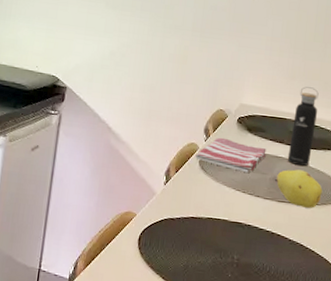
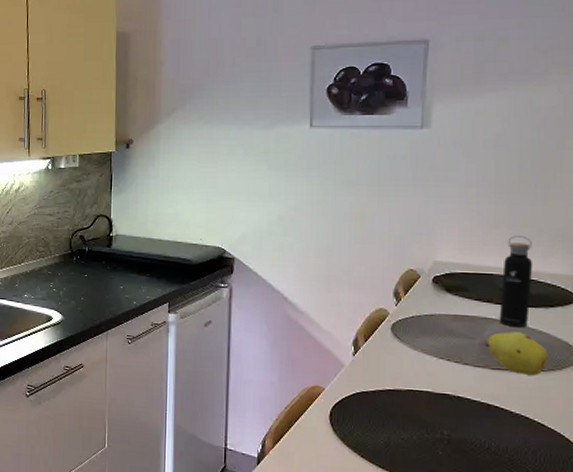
dish towel: present [194,137,267,174] -> none [385,300,472,339]

